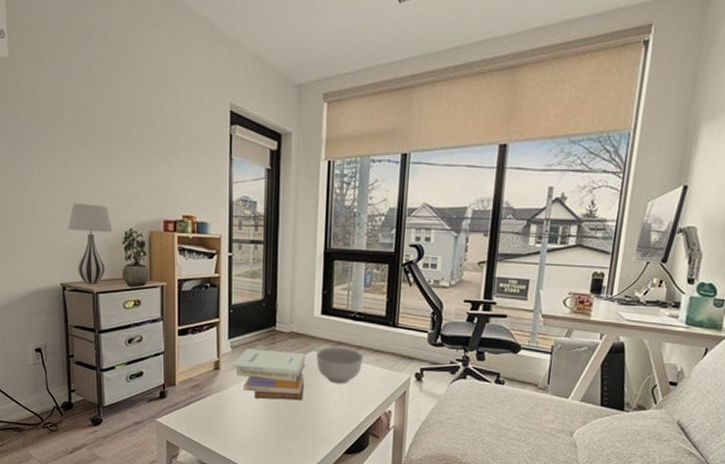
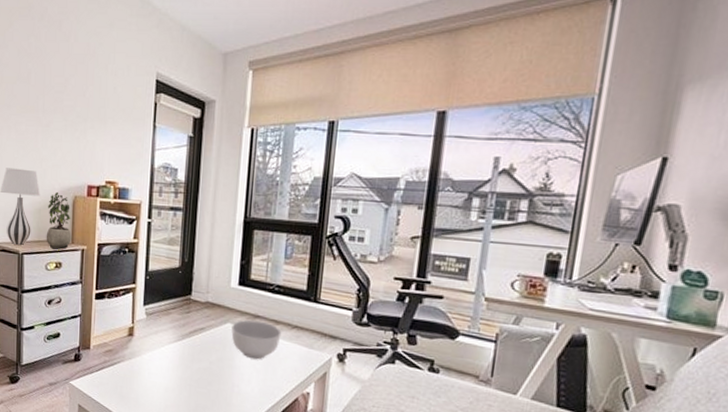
books: present [231,348,306,400] -> none [145,316,221,373]

